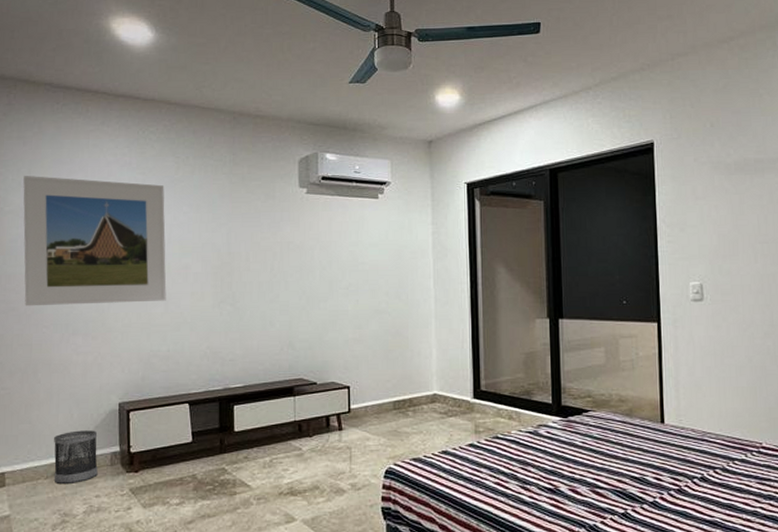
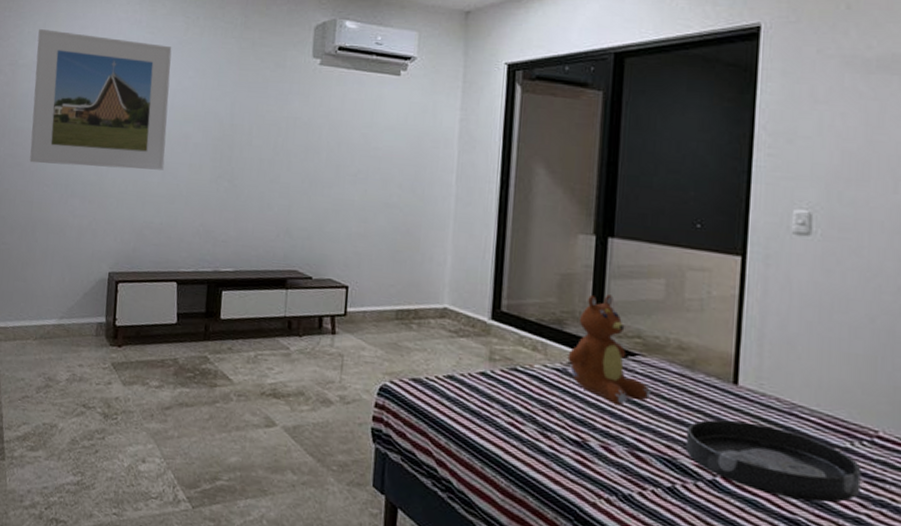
wastebasket: present [54,430,98,483] -> none [42,295,86,349]
teddy bear: none [537,365,602,453] -> present [567,294,650,405]
tray: none [631,451,755,504] -> present [685,419,862,503]

